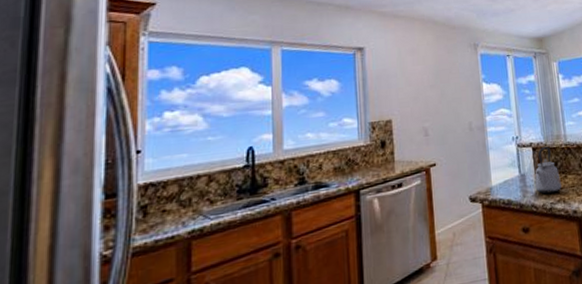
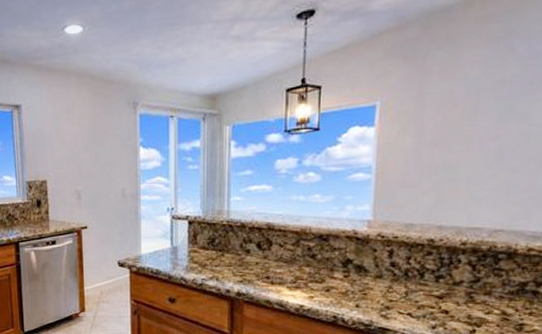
kettle: present [535,147,562,195] -> none [187,222,216,270]

